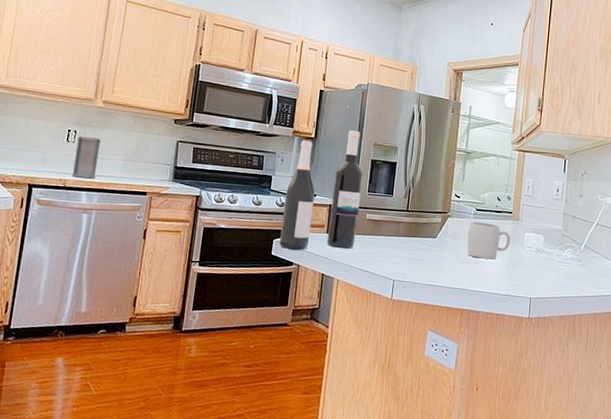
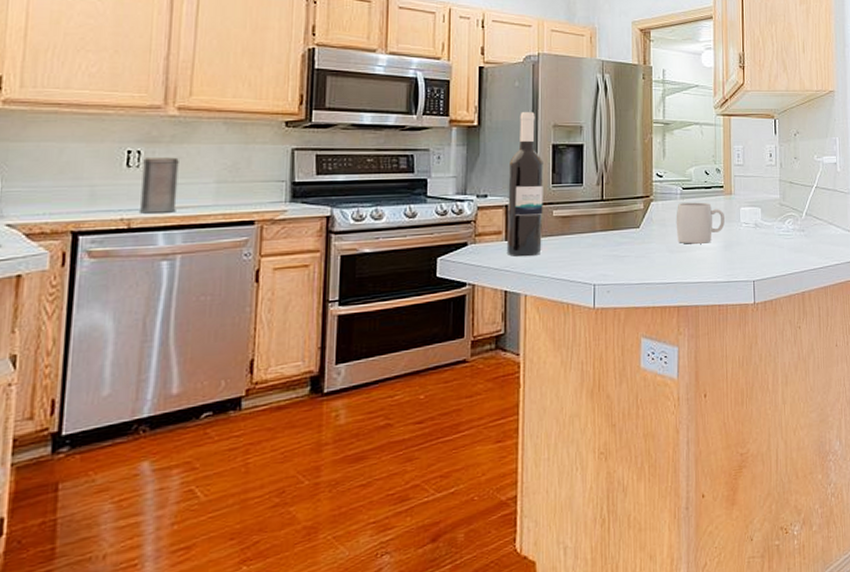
wine bottle: present [279,139,315,250] -> none [446,129,485,267]

